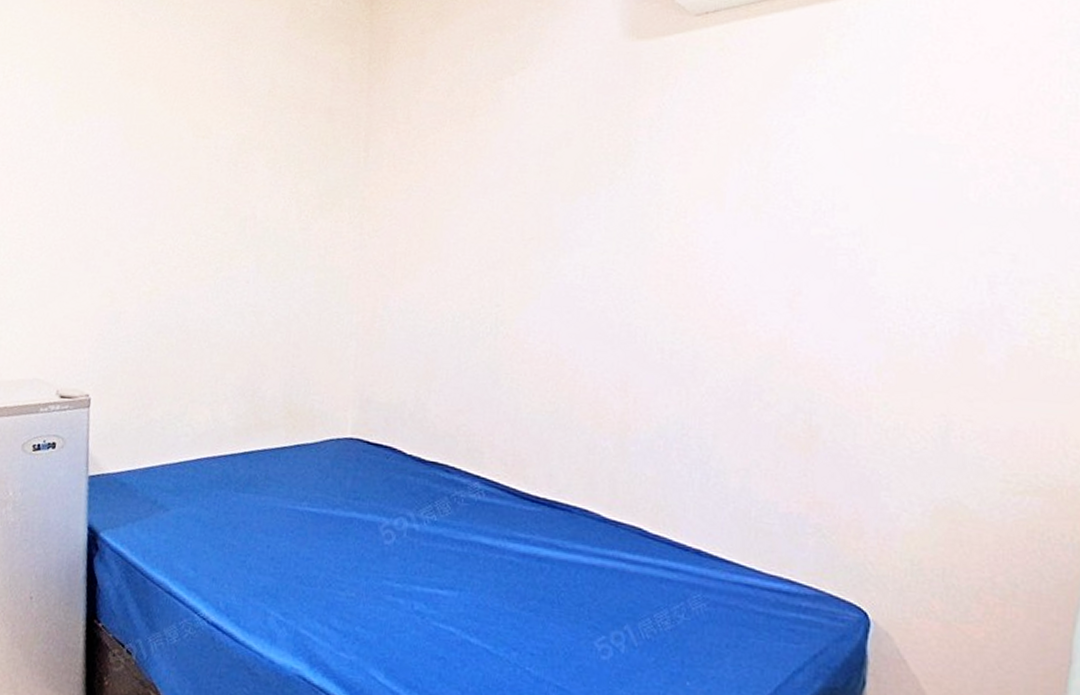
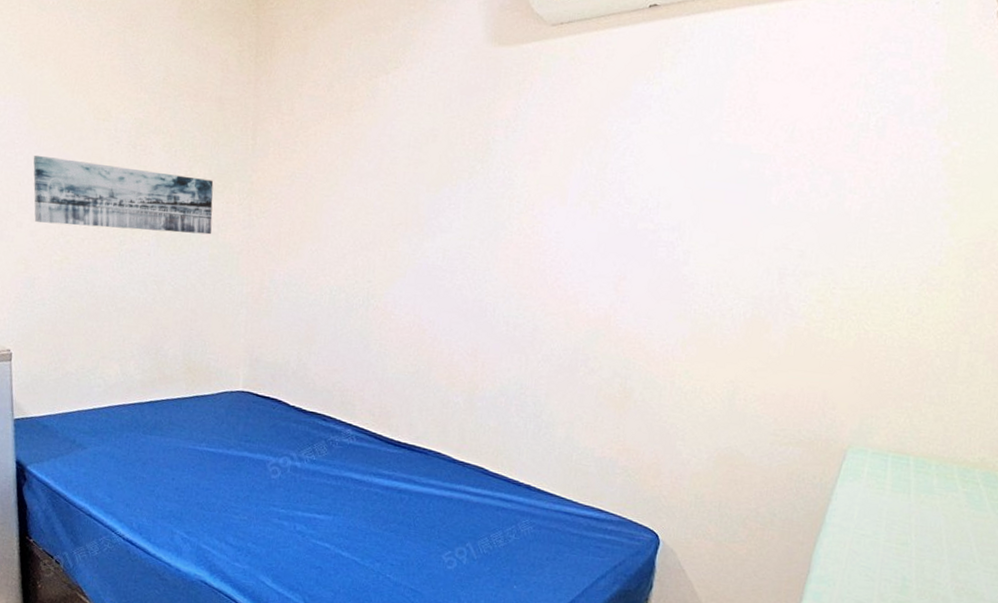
wall art: none [123,177,321,258] -> present [33,155,214,235]

